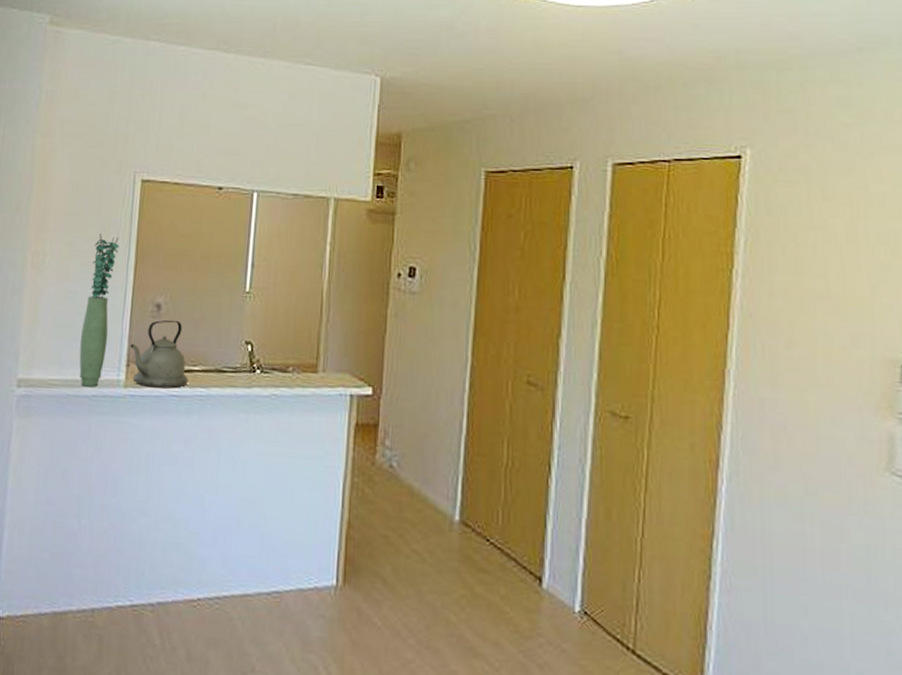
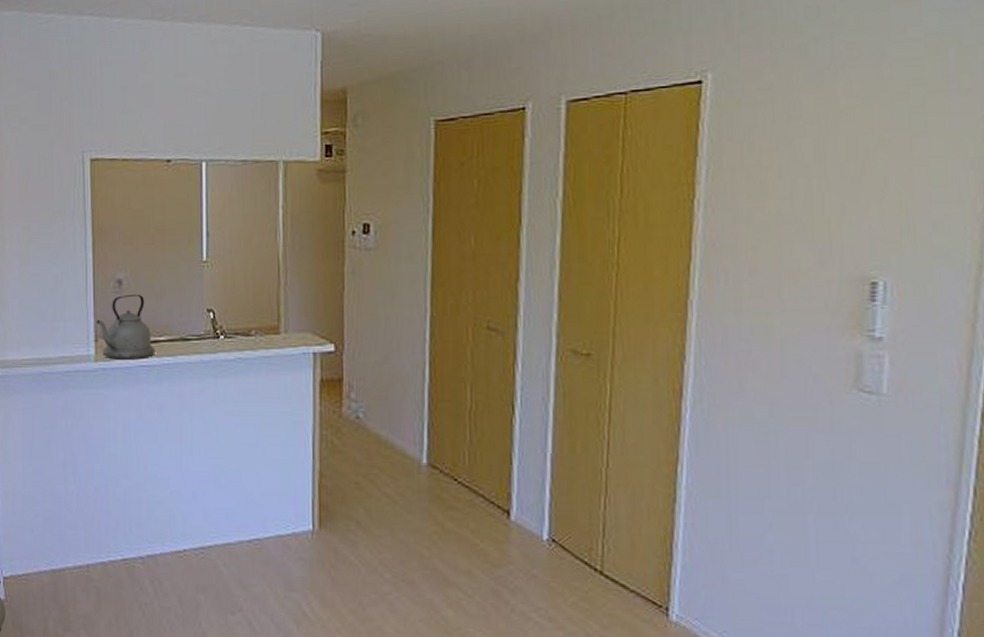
vase: present [79,234,120,387] -> none [47,216,76,364]

